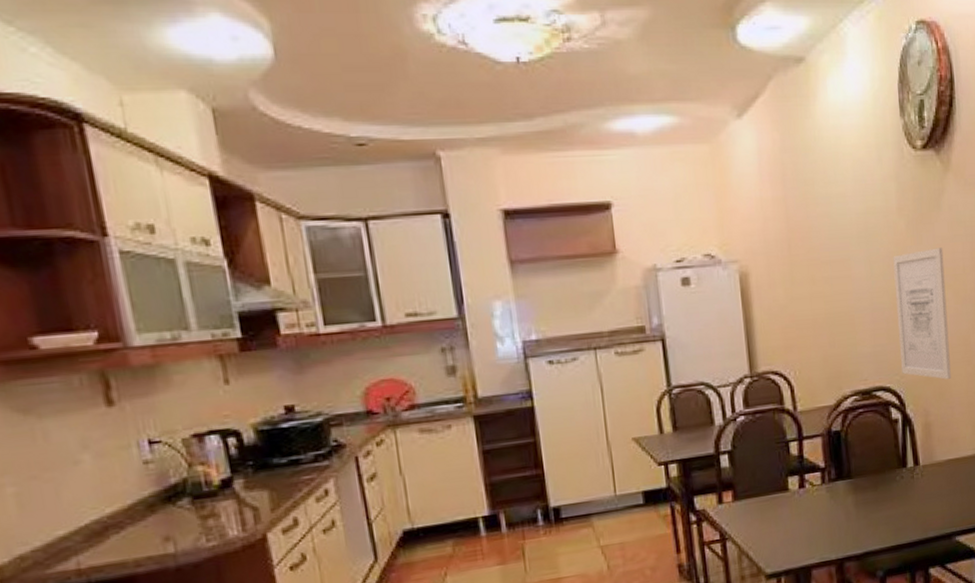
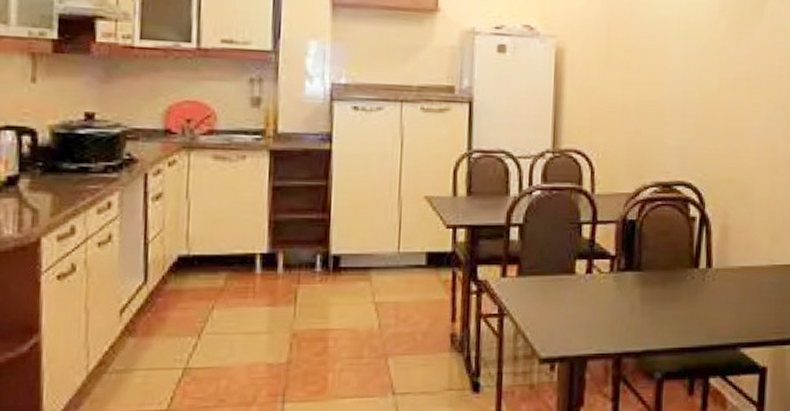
wall art: present [893,247,951,380] -> none [705,52,761,184]

